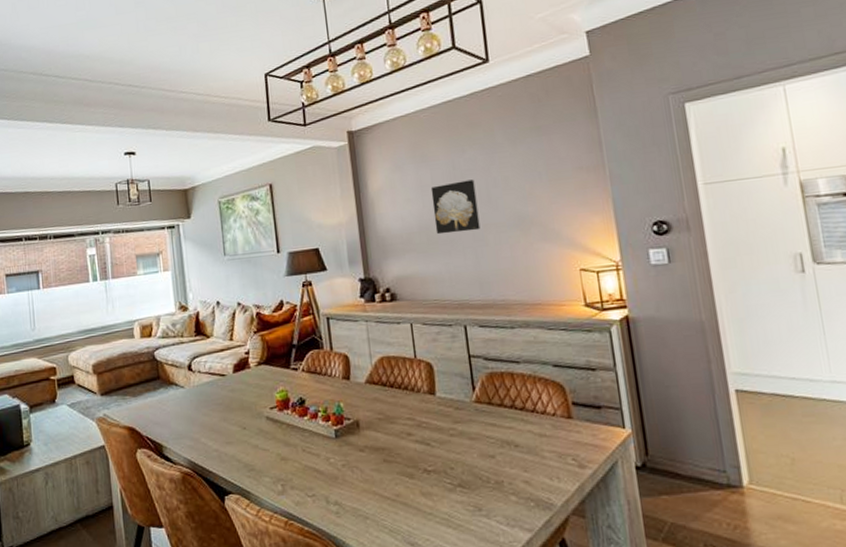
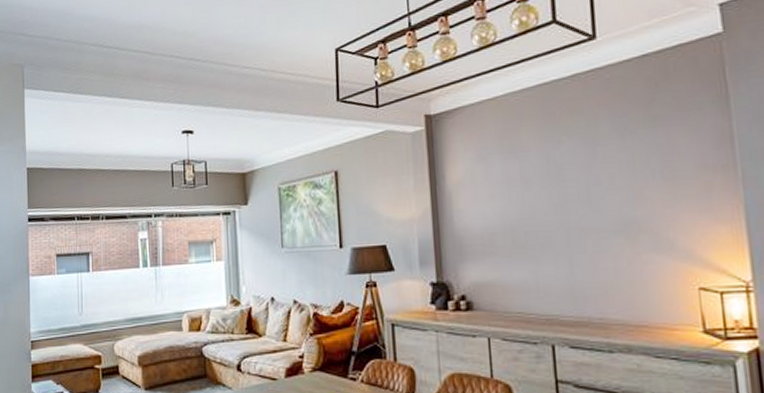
wall art: present [430,179,481,235] -> none [519,175,577,237]

